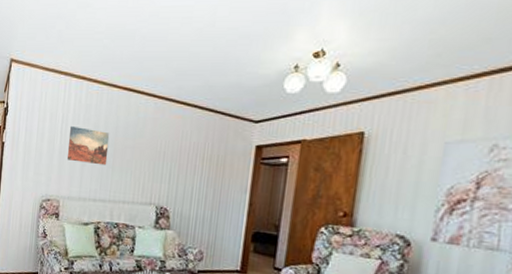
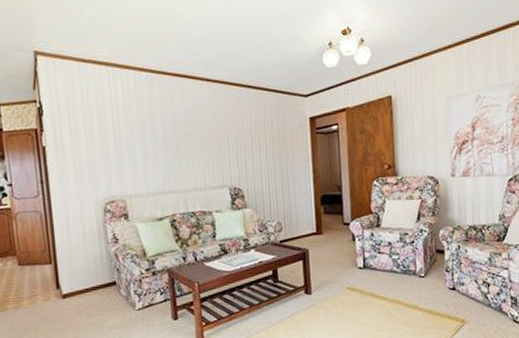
wall art: present [66,125,110,166] -> none [122,119,171,157]

